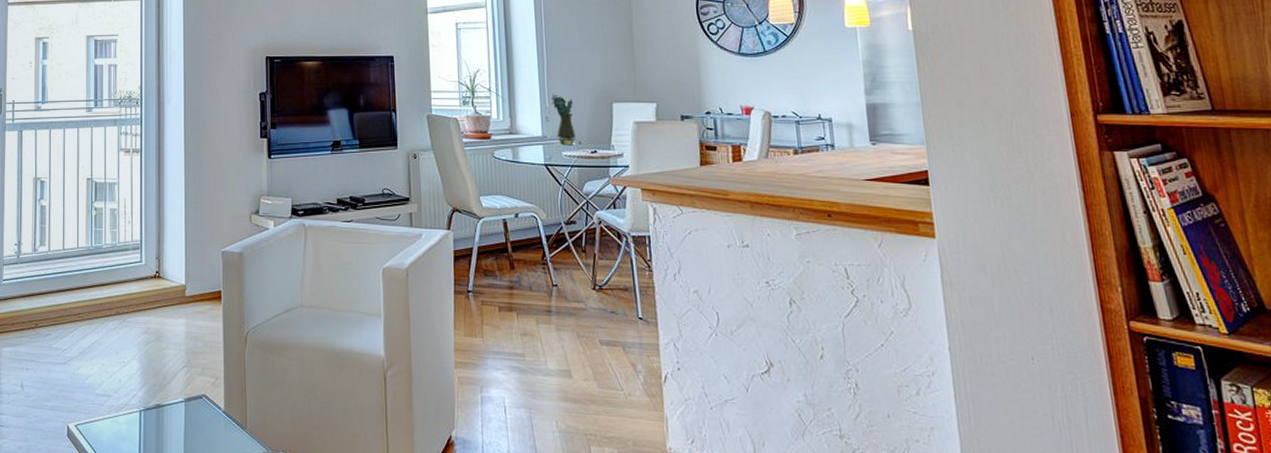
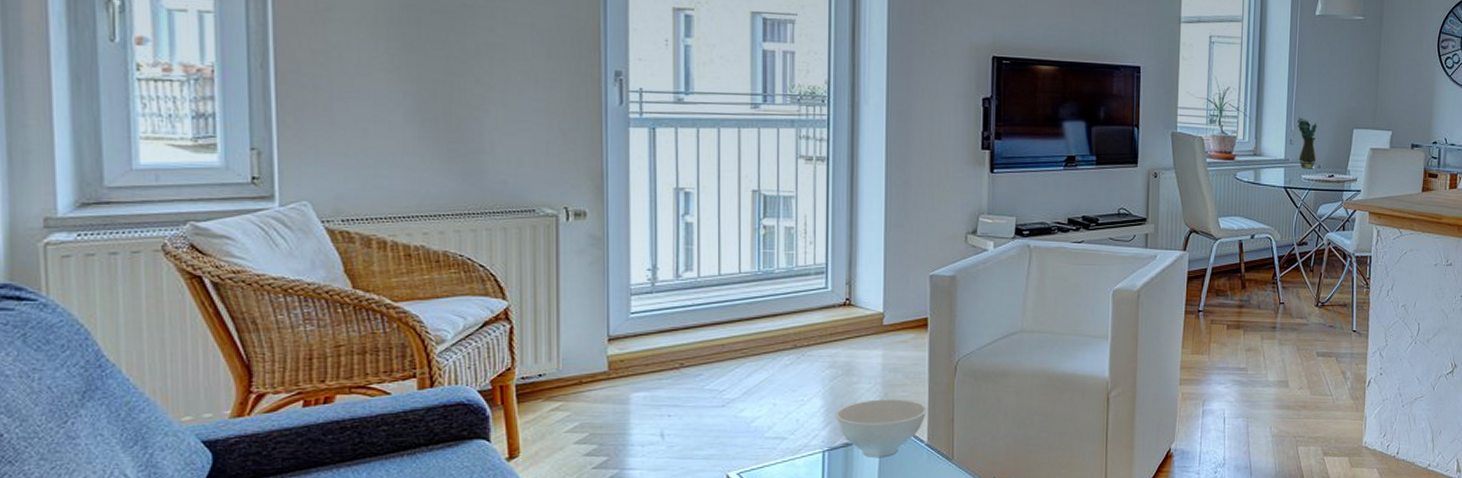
bowl: none [149,365,224,422] -> present [835,399,928,458]

